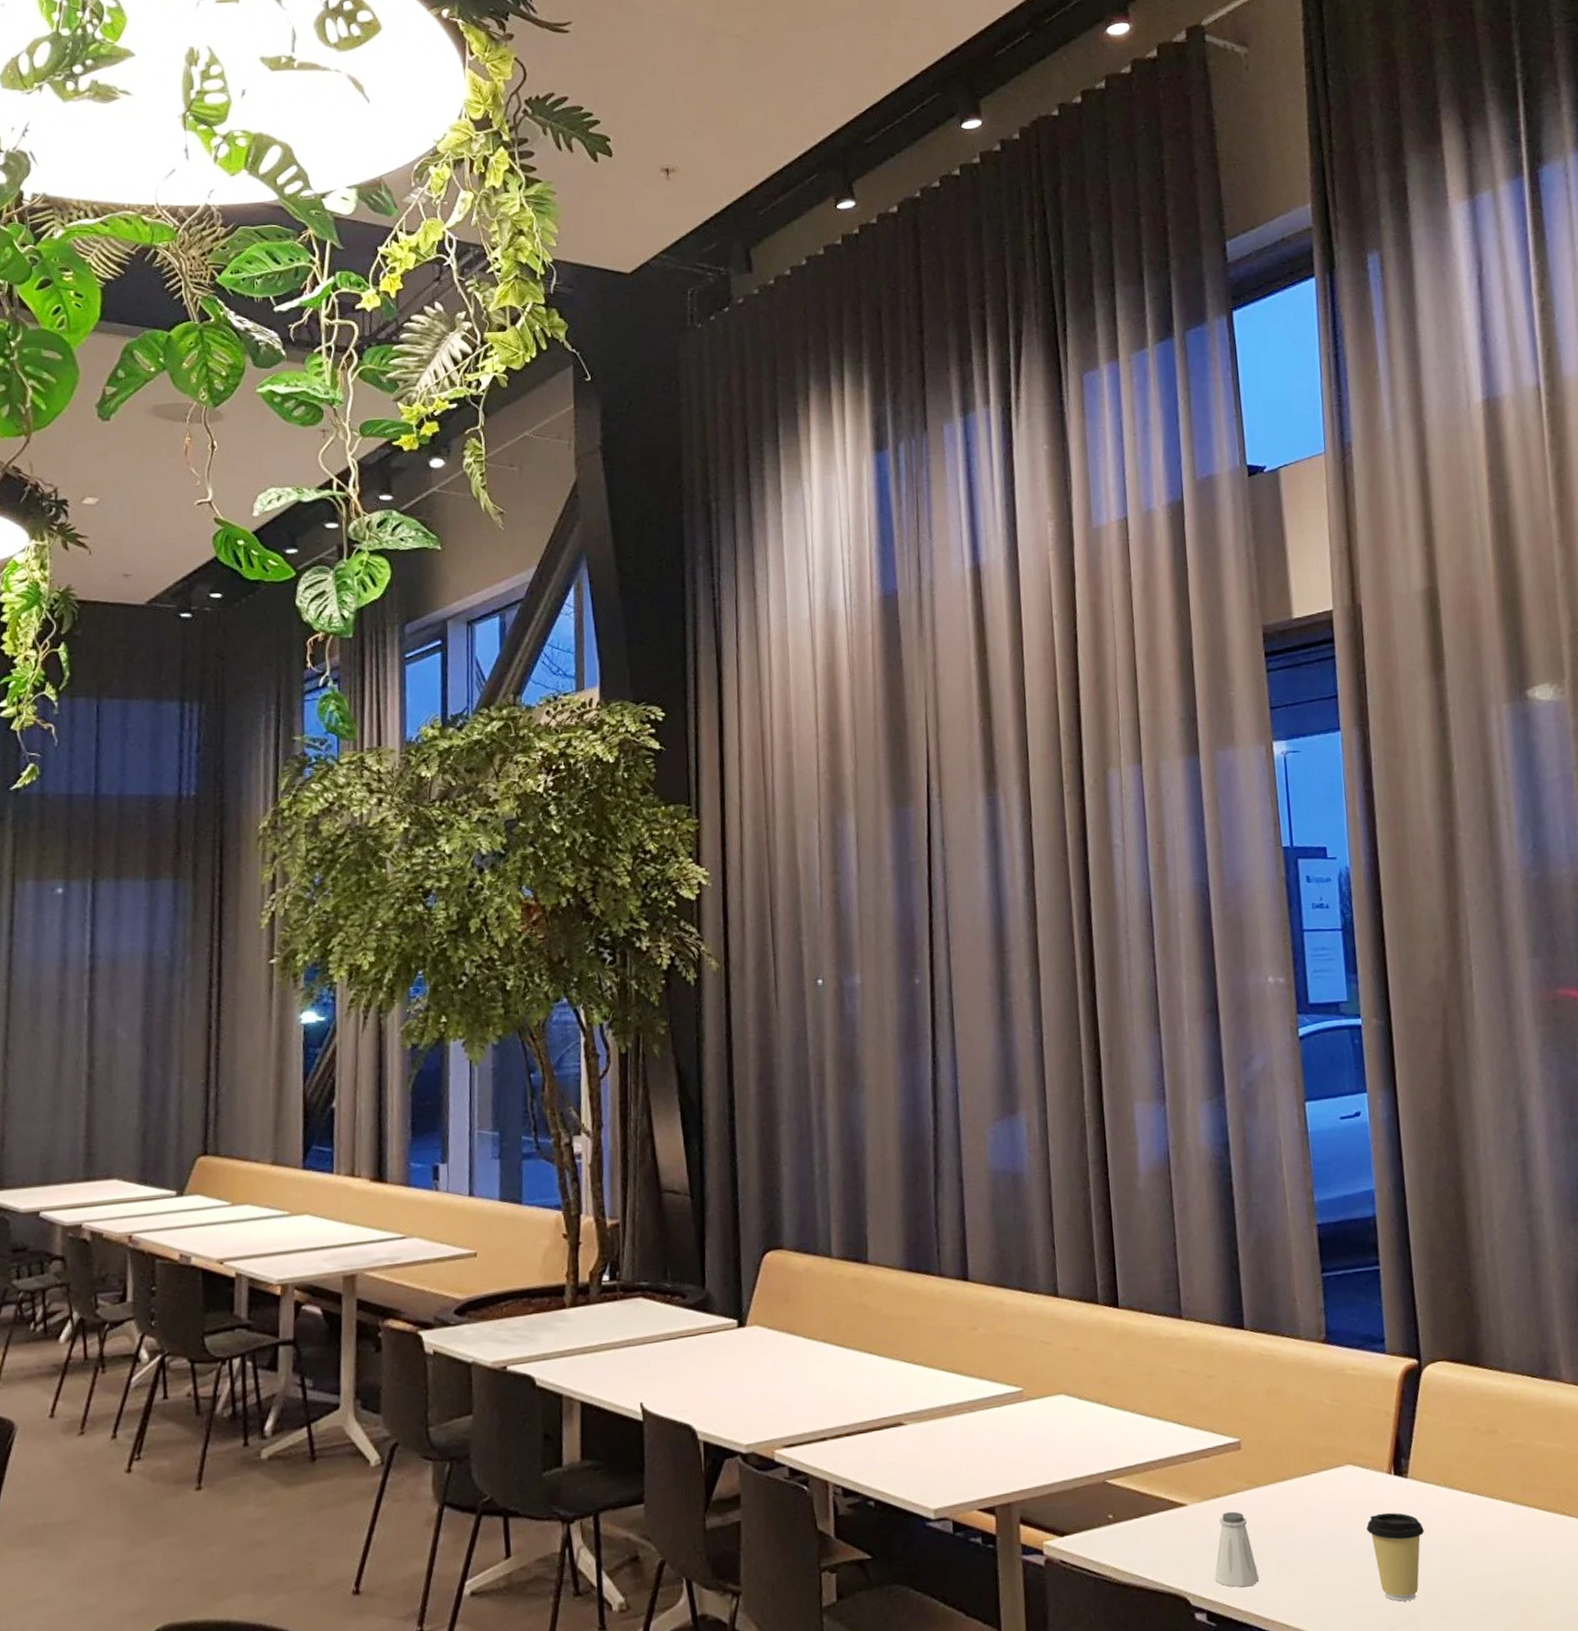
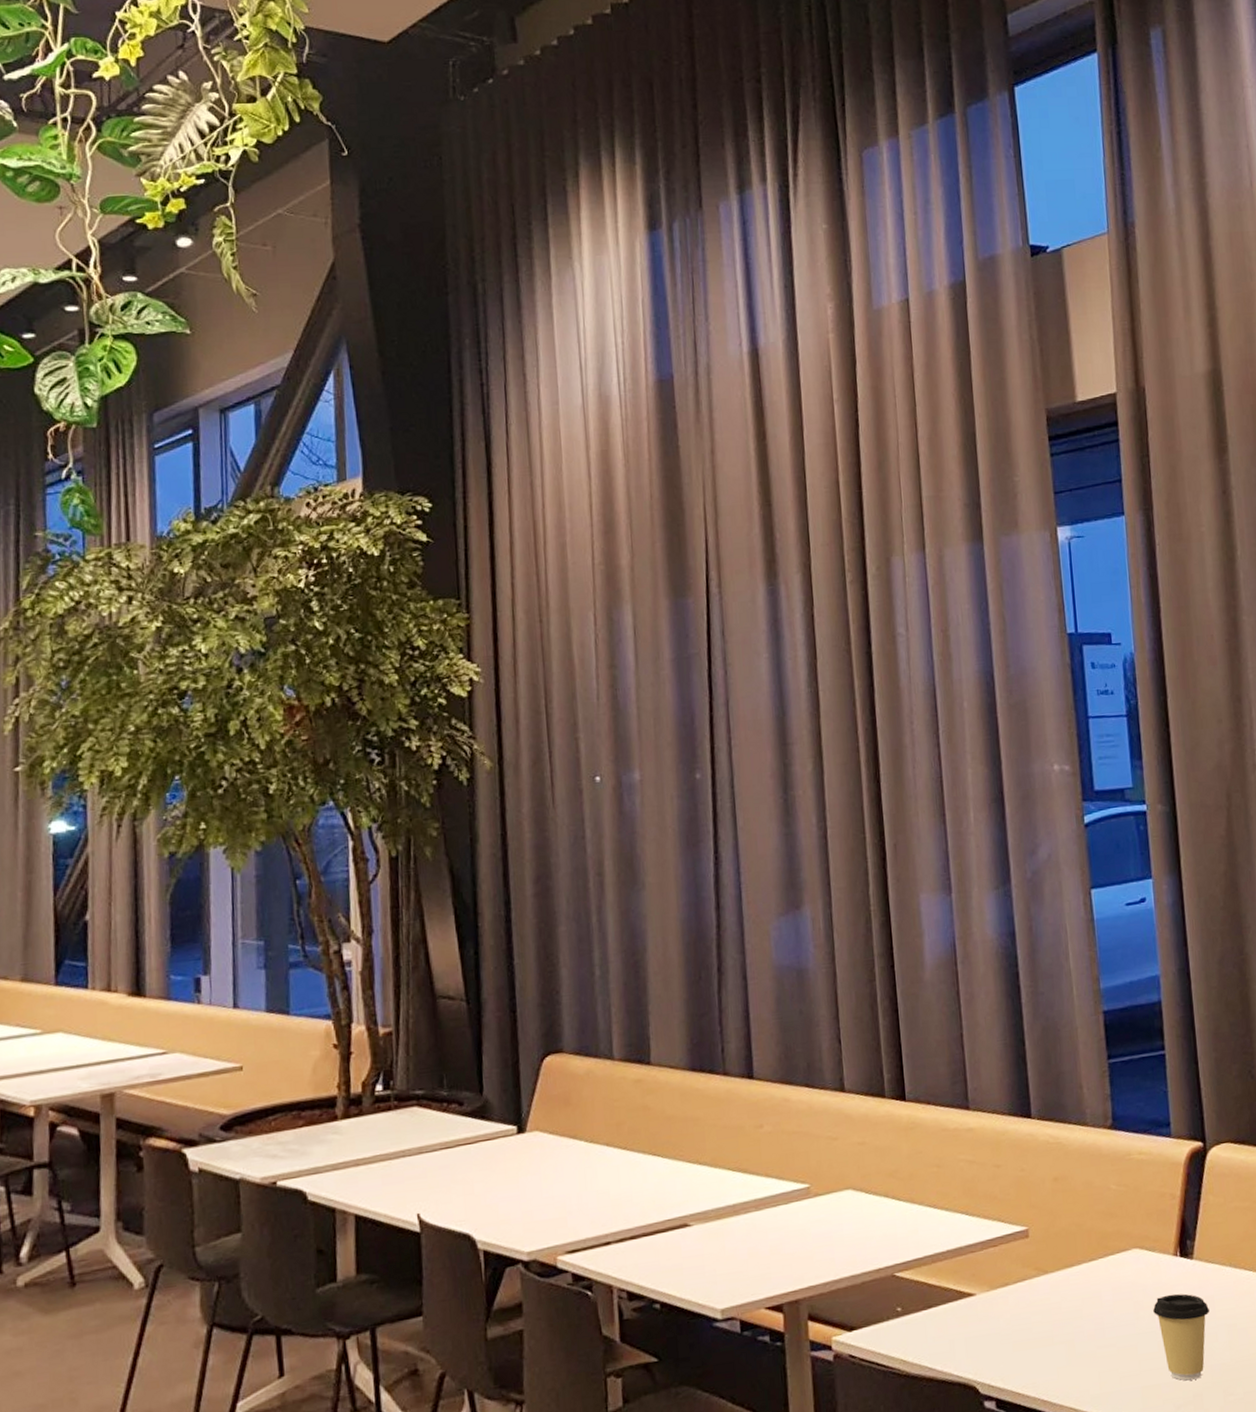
saltshaker: present [1215,1511,1259,1588] -> none [1003,1299,1047,1374]

